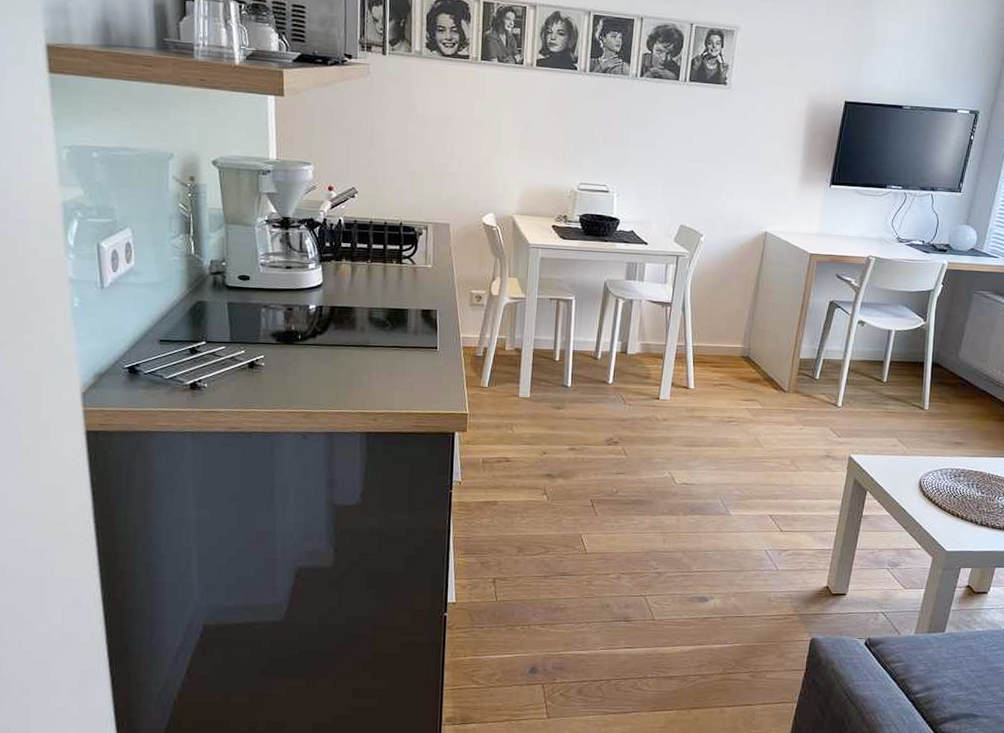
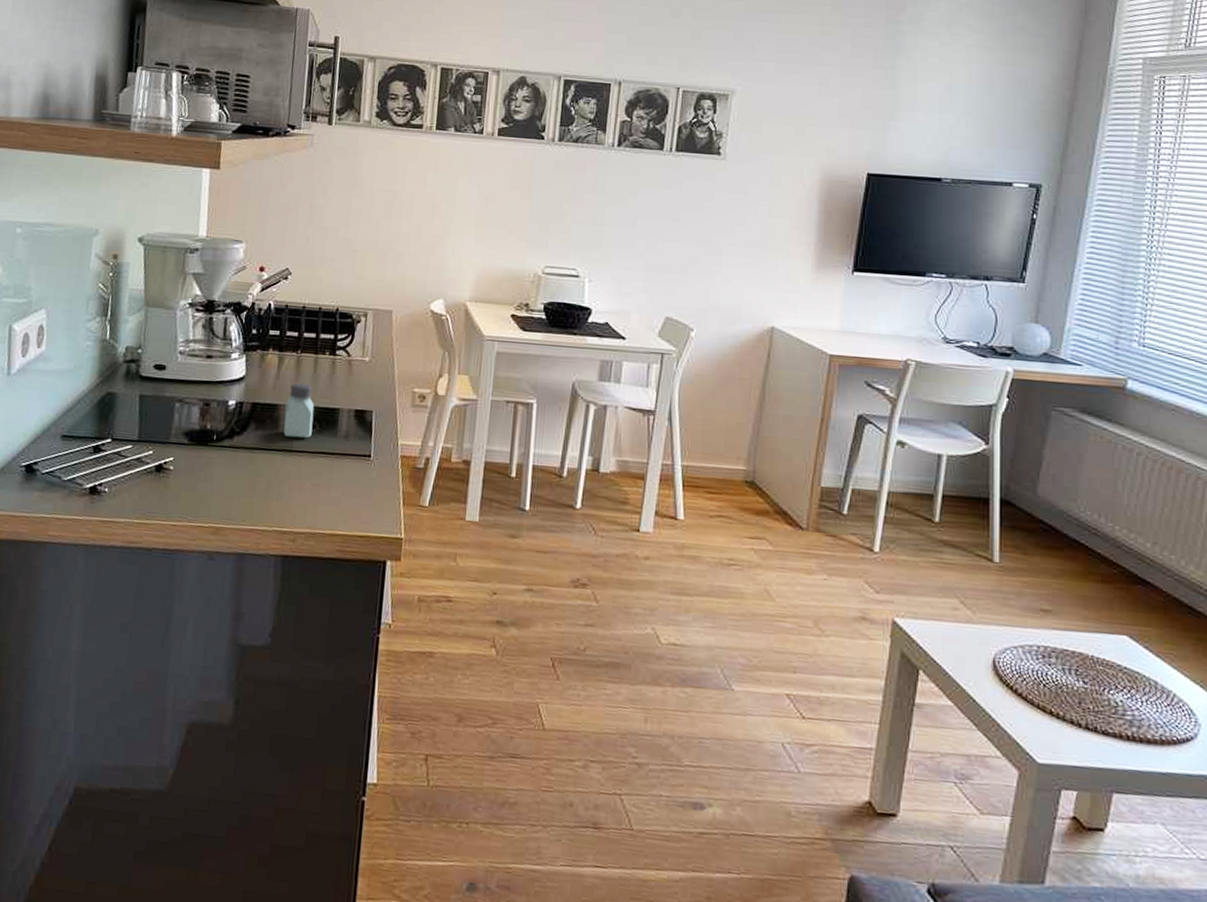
saltshaker: none [360,288,386,335] -> present [284,382,314,439]

